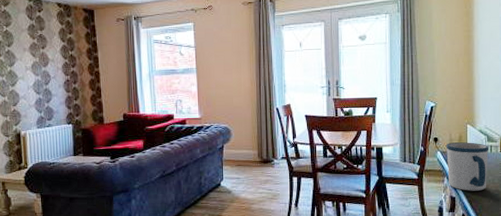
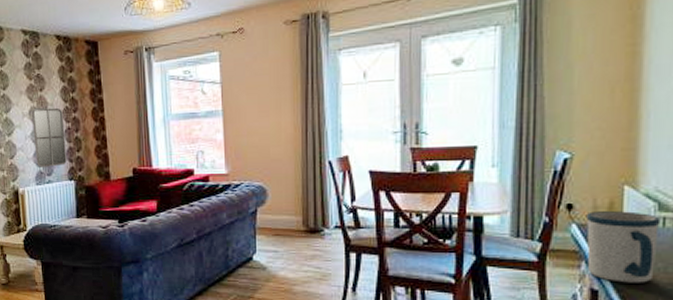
home mirror: none [34,62,65,113] -> present [32,107,67,167]

